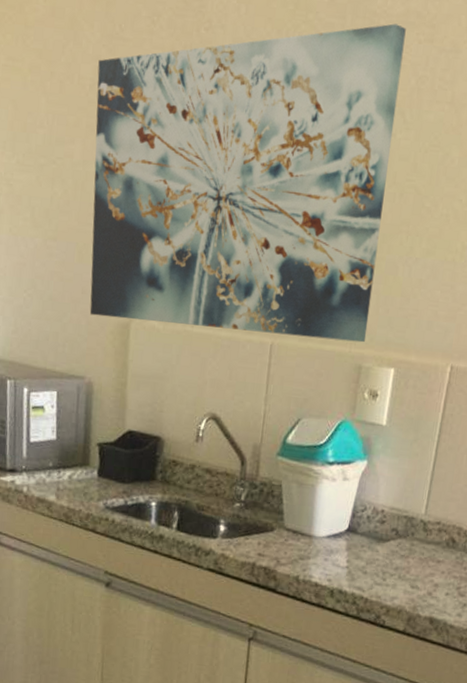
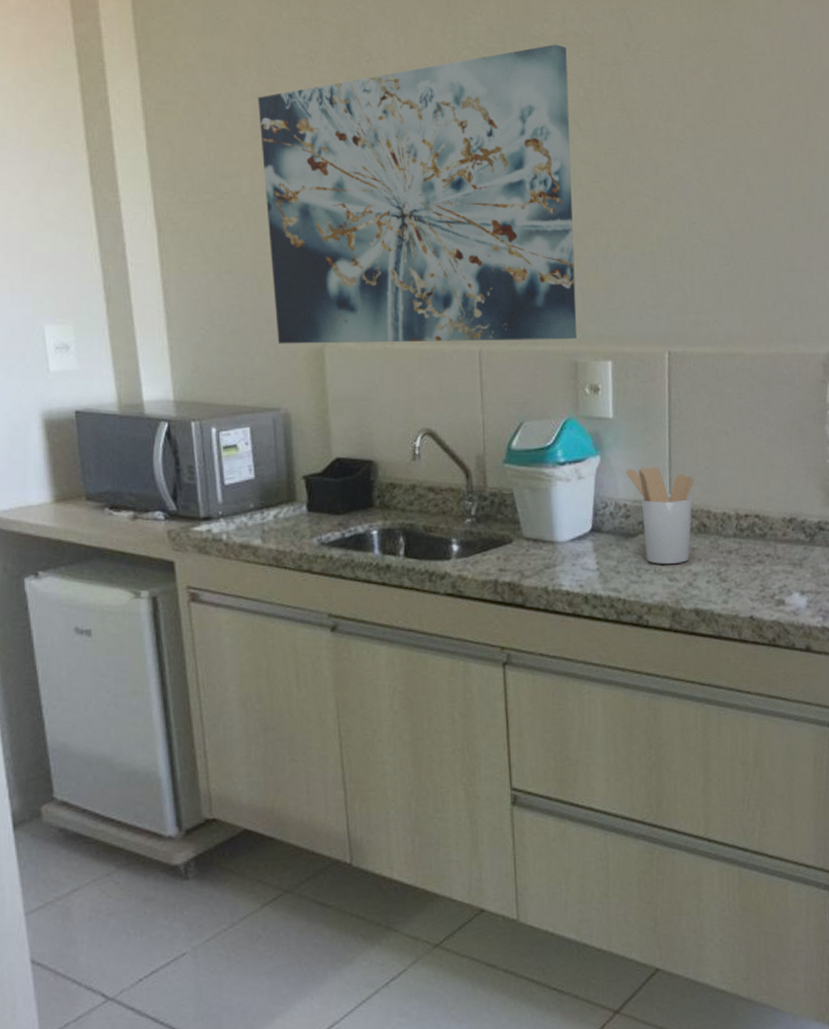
utensil holder: none [389,476,452,573] -> present [626,467,694,564]

